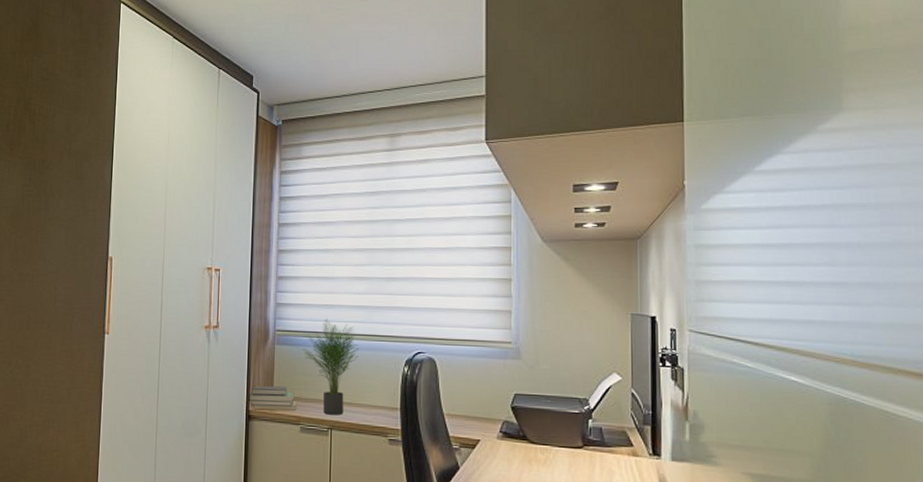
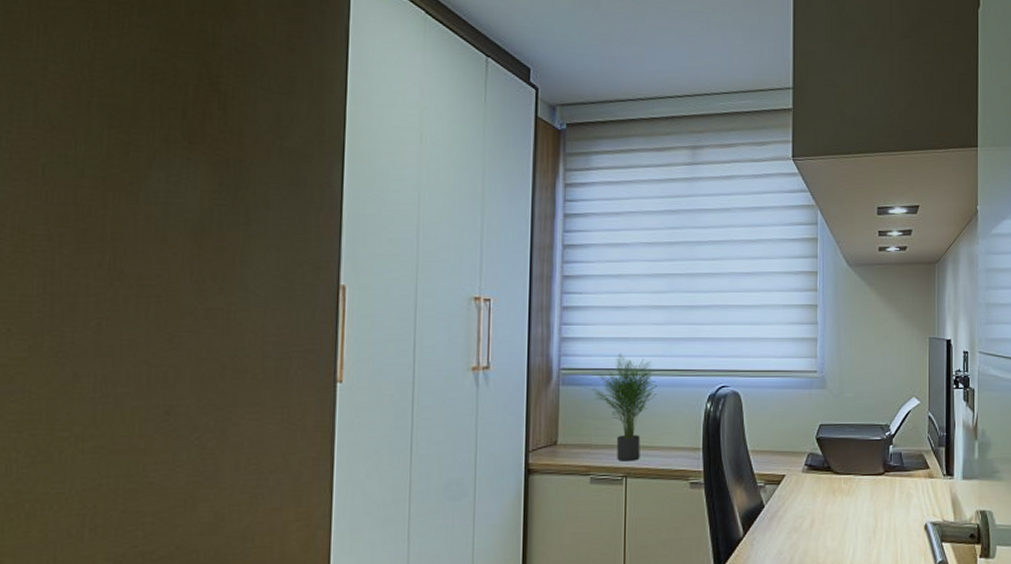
books: present [250,385,297,412] -> none [529,432,586,464]

